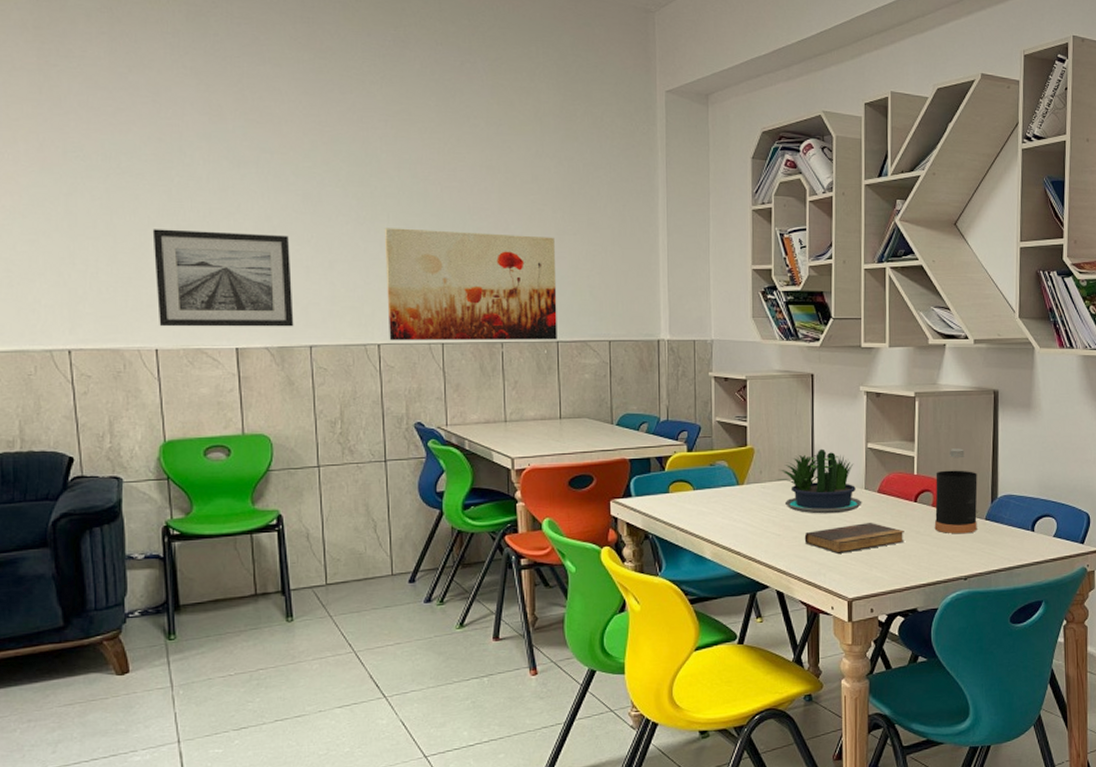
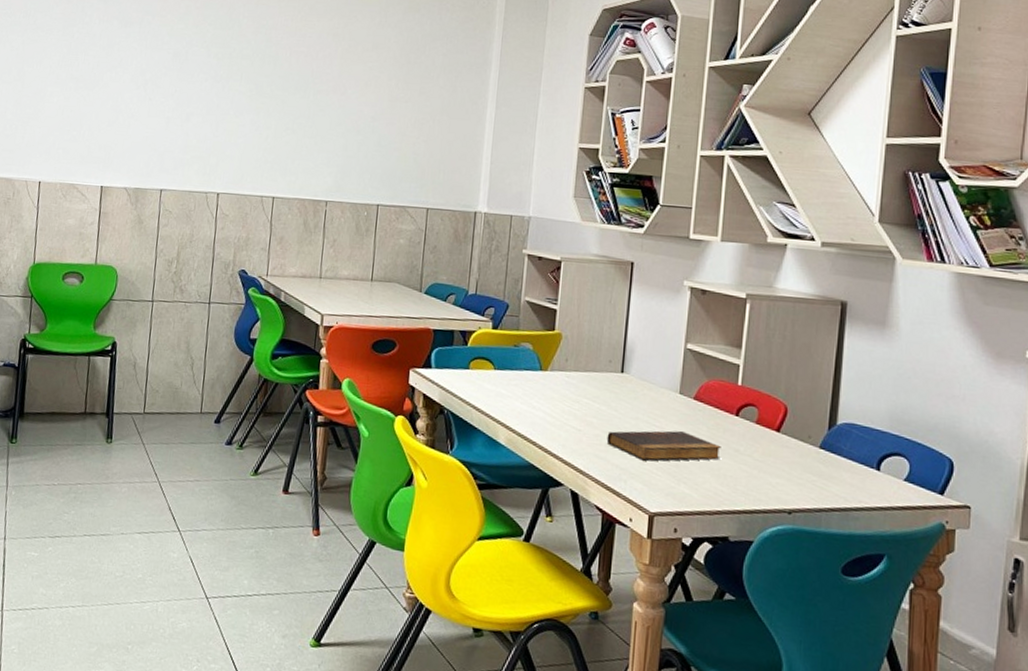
wall art: present [152,229,294,327] -> none [45,77,157,171]
wall art: present [384,228,557,341] -> none [227,86,387,203]
potted plant: present [775,448,862,514] -> none [581,343,675,417]
bottle: present [934,448,978,534] -> none [757,361,814,461]

